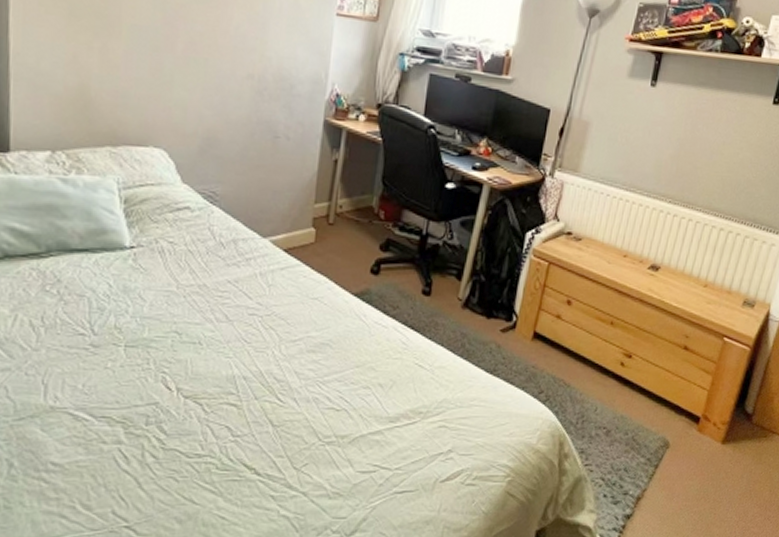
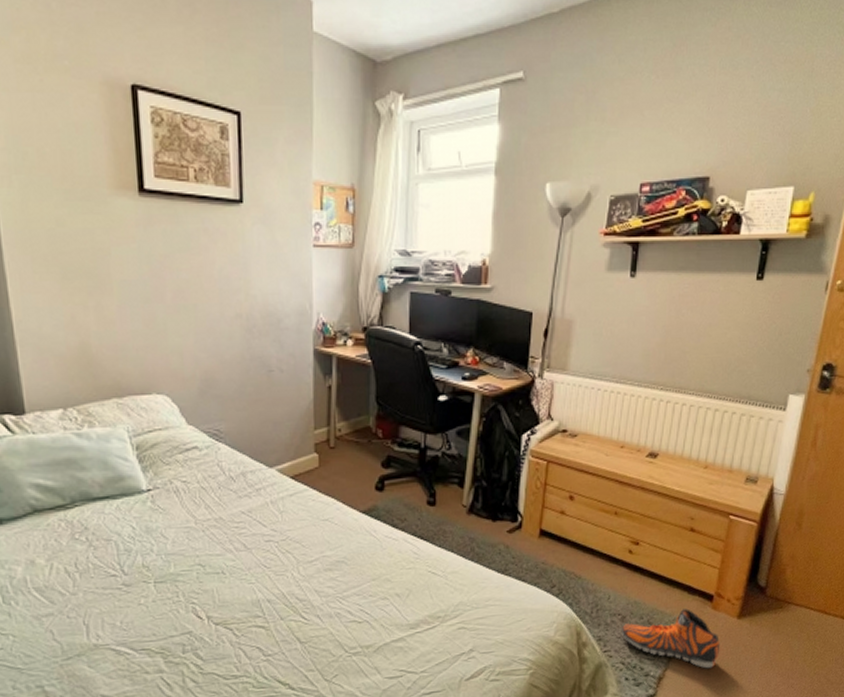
sneaker: none [605,428,702,493] -> present [622,608,720,669]

